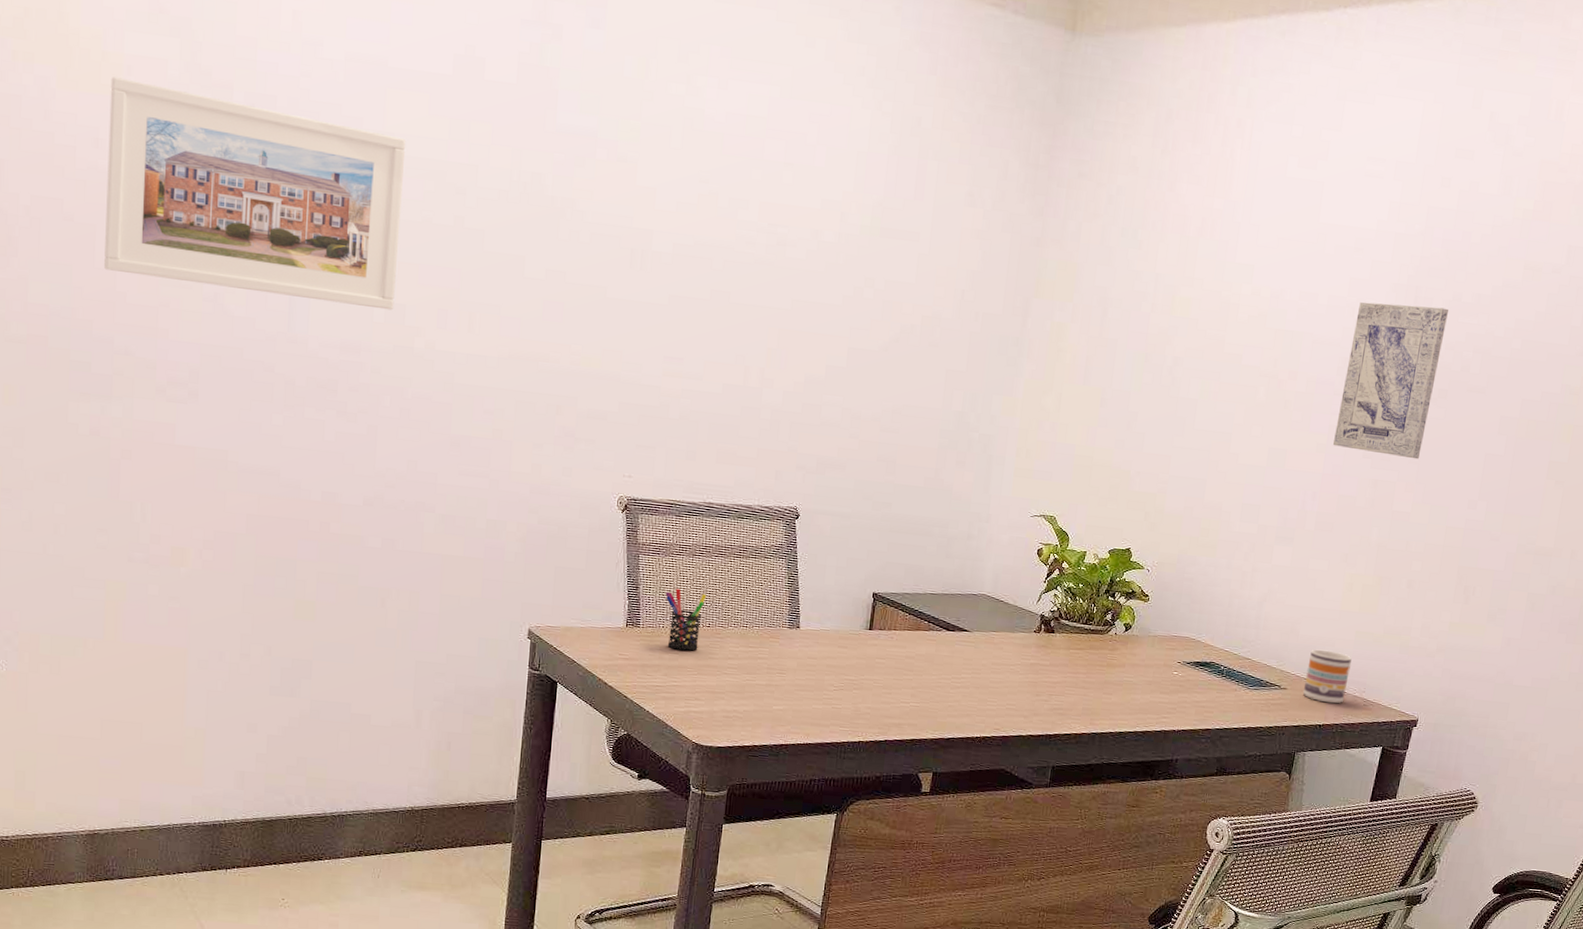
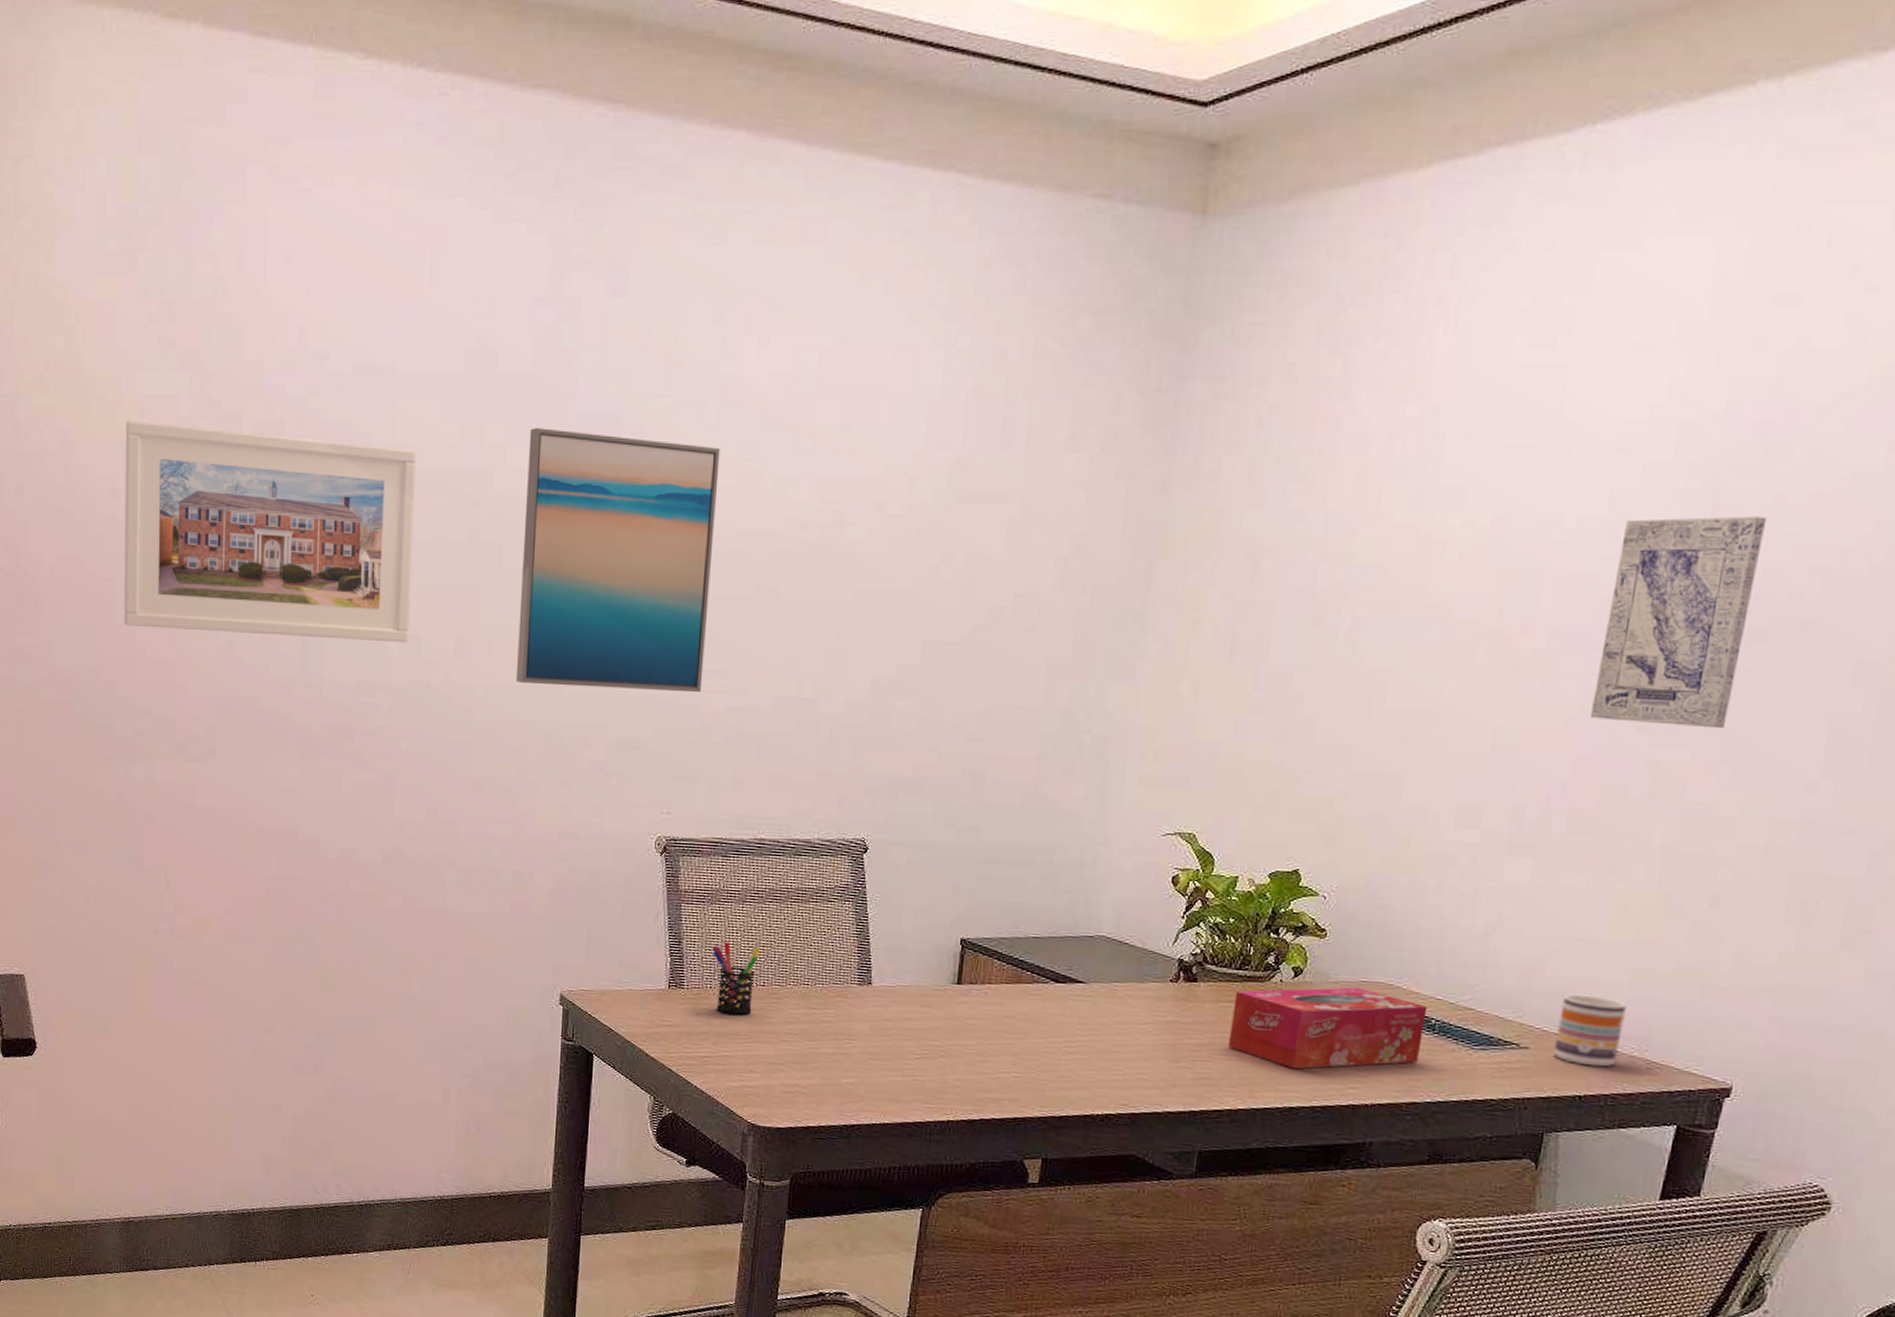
wall art: none [494,132,683,376] -> present [515,428,720,693]
tissue box: none [1075,640,1219,703] -> present [1228,987,1428,1069]

